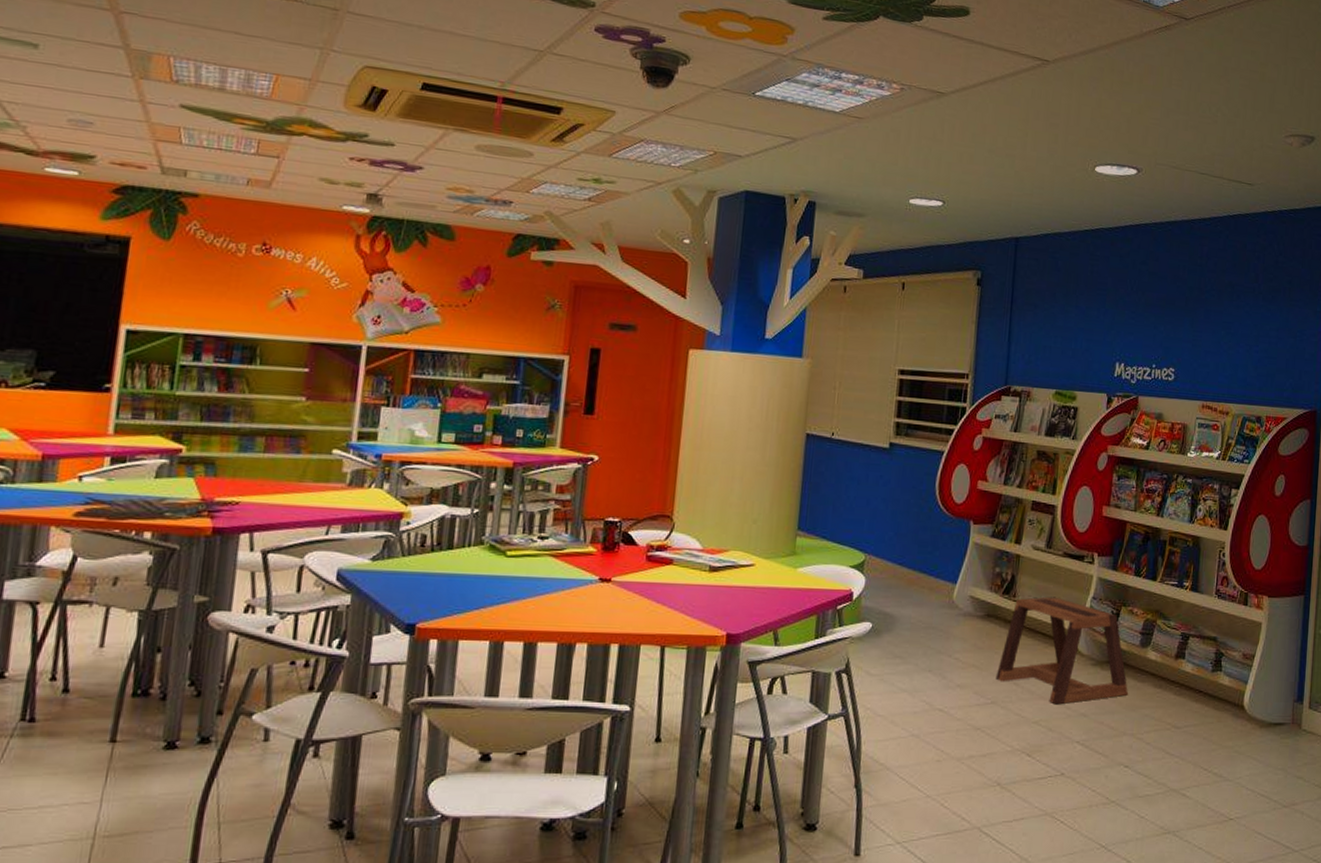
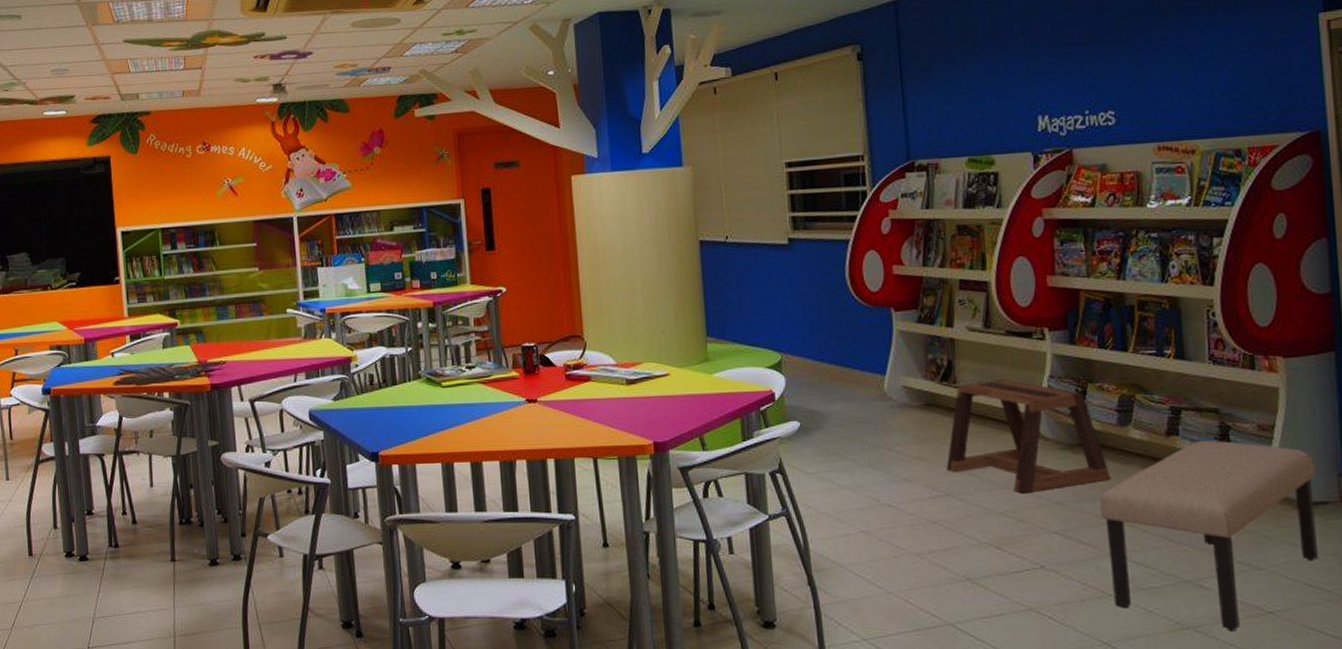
bench: none [1115,664,1279,835] -> present [1100,440,1318,630]

